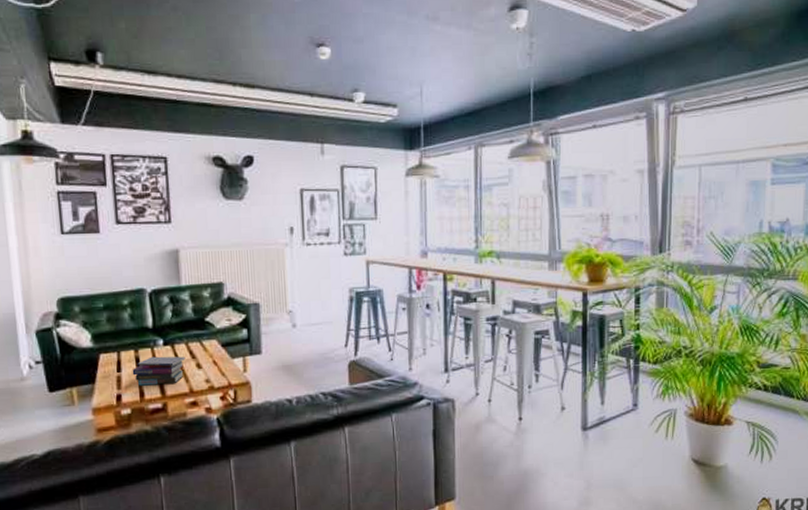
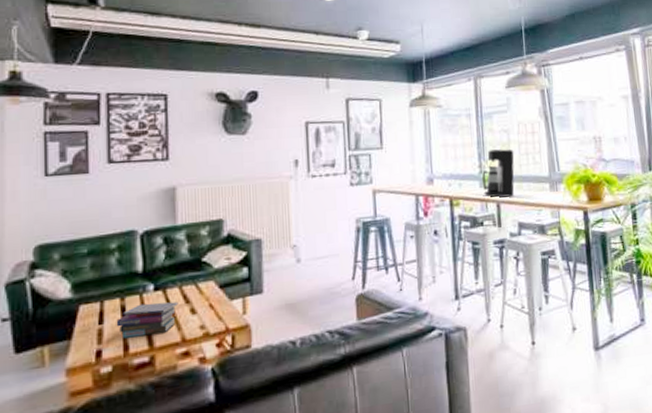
coffee maker: none [478,224,513,274] -> present [482,149,515,198]

